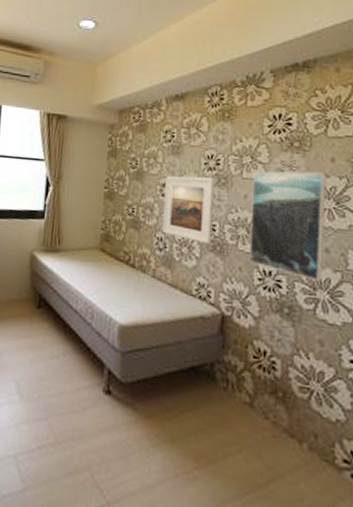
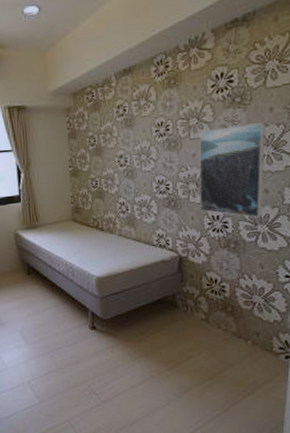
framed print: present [163,175,215,245] -> none [122,142,167,202]

